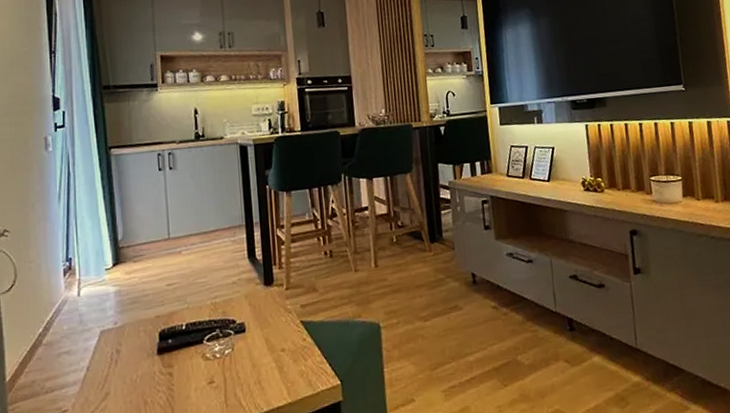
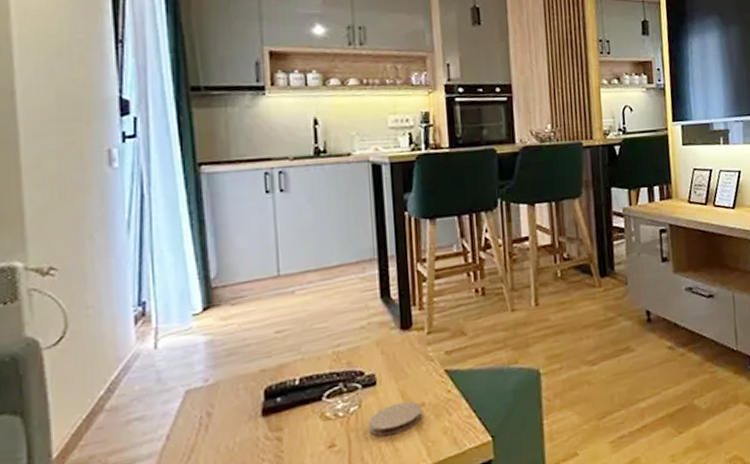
coaster: none [240,347,283,376] -> present [368,401,423,437]

